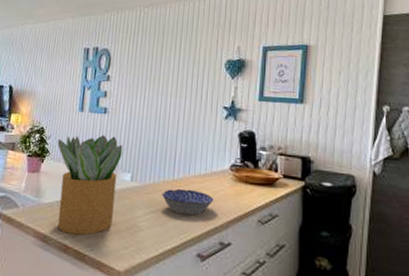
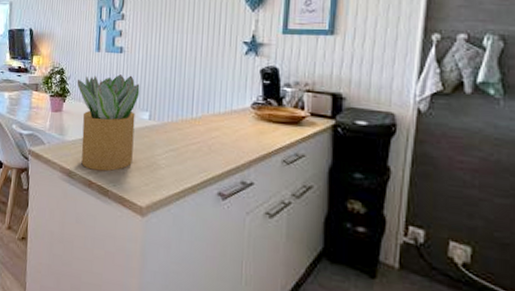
bowl: present [161,188,215,216] -> none [179,127,235,154]

